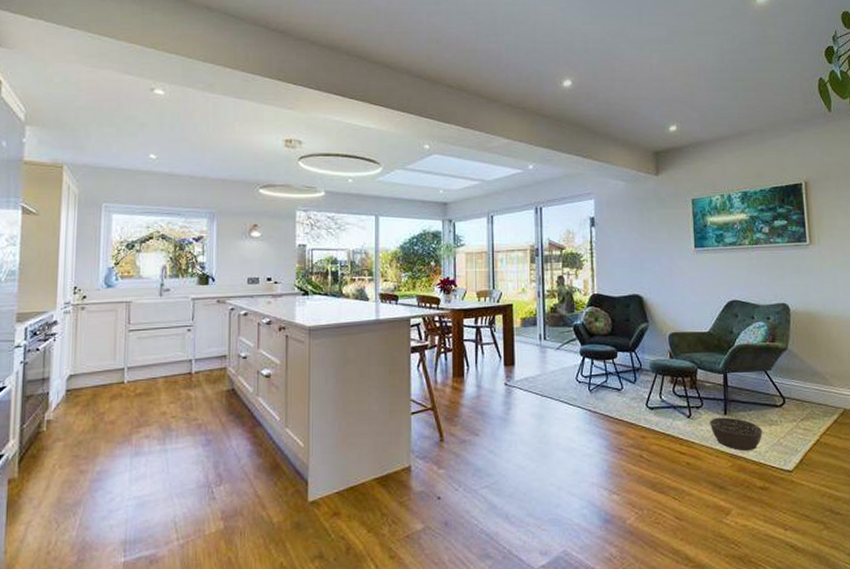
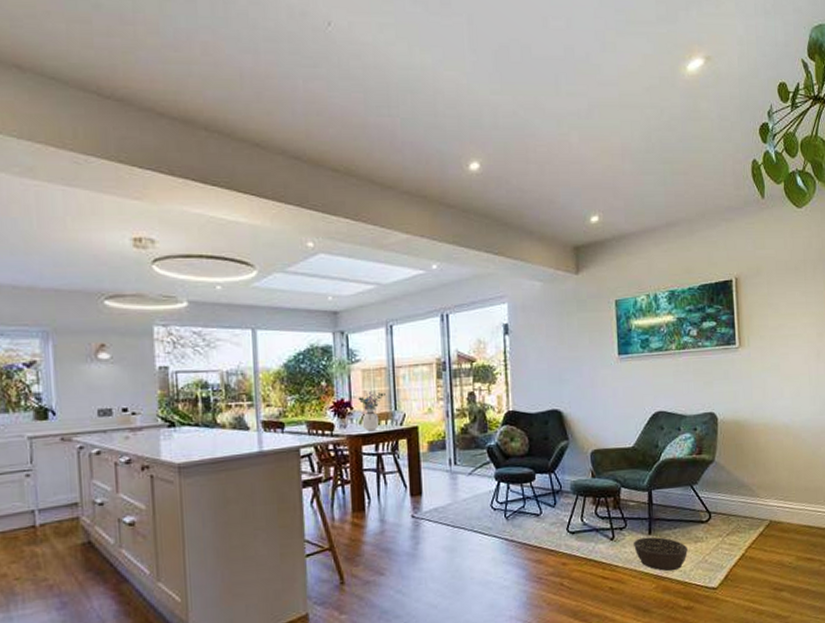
bouquet: none [461,268,485,307] -> present [358,387,386,432]

